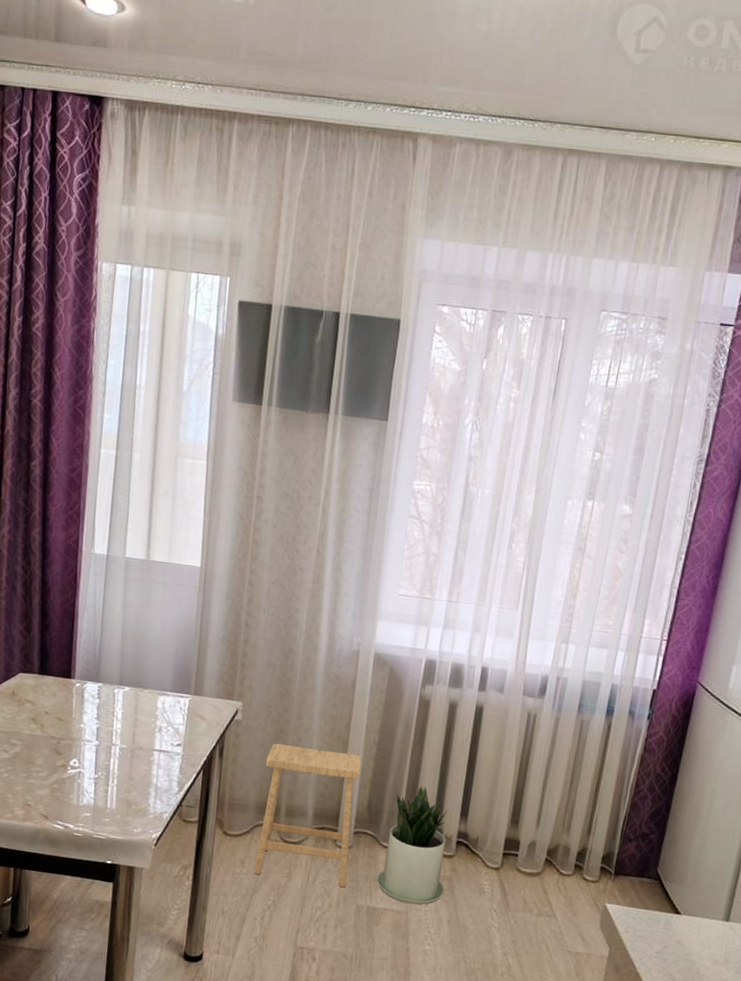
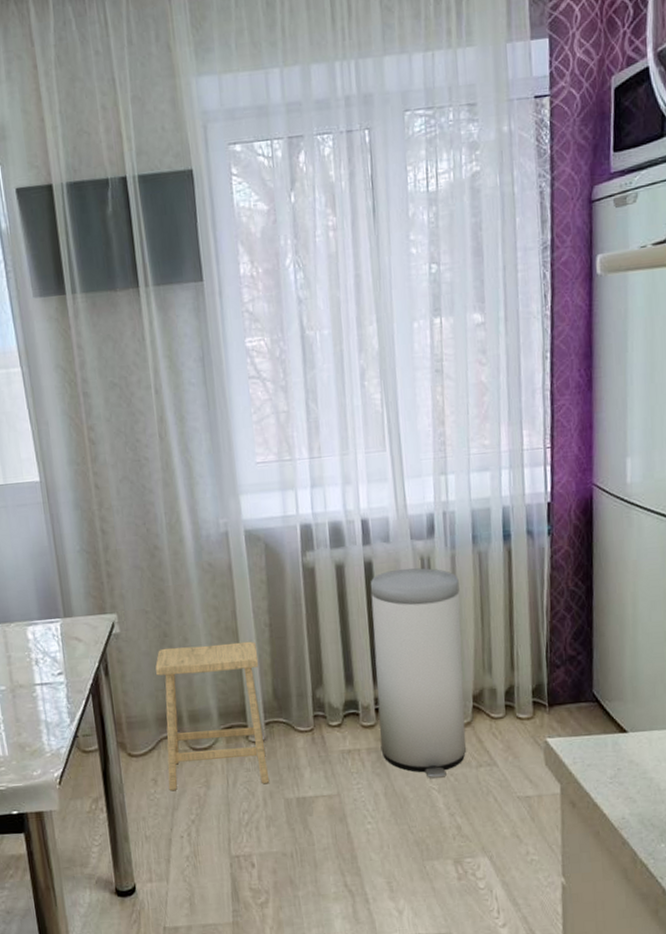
planter: present [376,786,449,905] -> none [299,659,374,786]
pedal bin: none [453,719,558,918] -> present [370,568,466,779]

